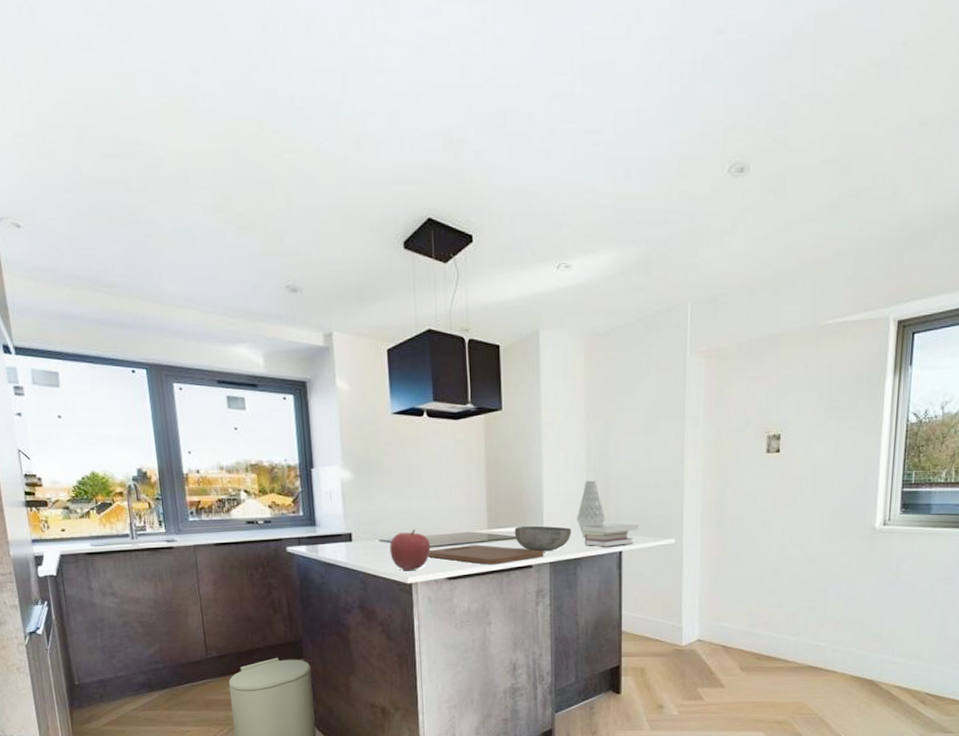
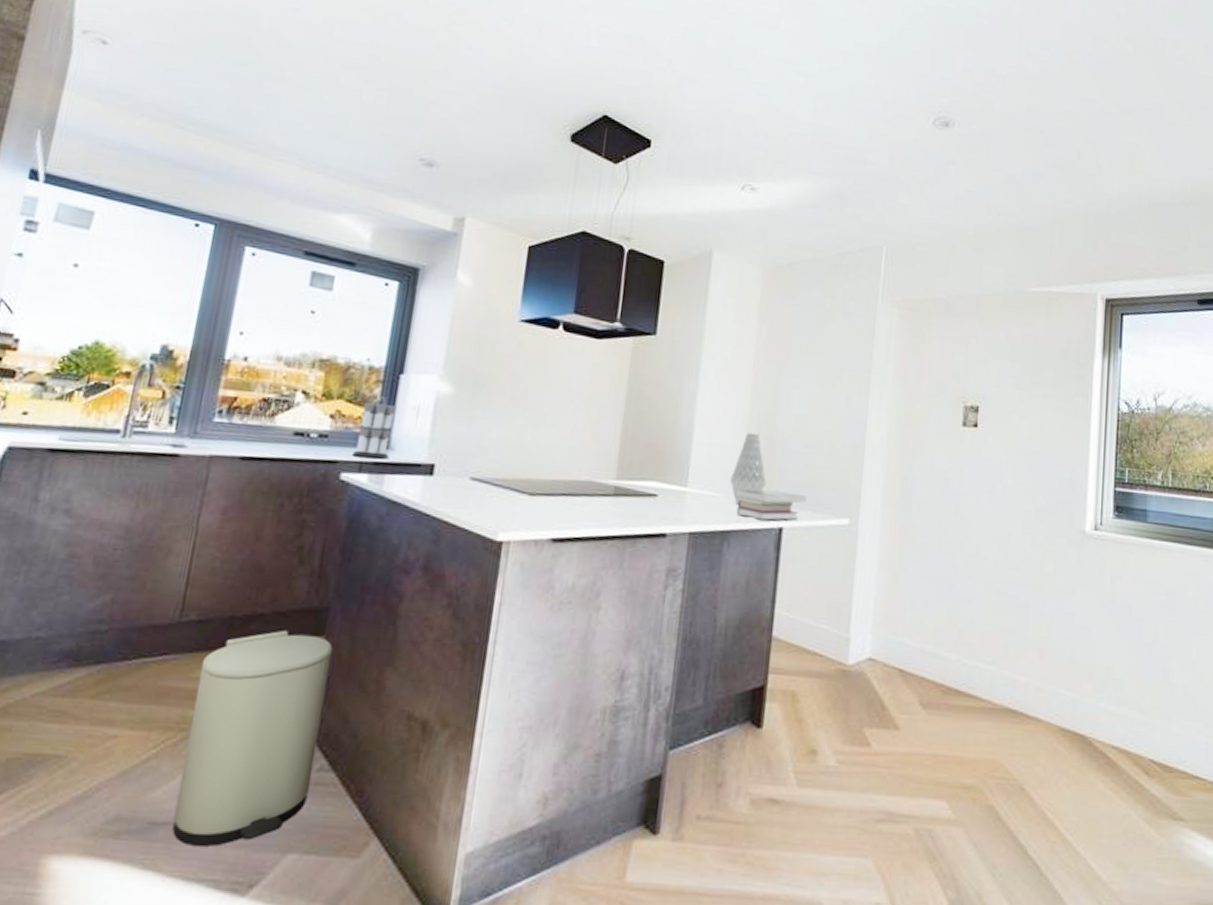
spice rack: none [291,487,317,534] -> present [353,396,396,459]
fruit: present [389,529,431,571] -> none [480,468,538,525]
cutting board: present [428,545,544,565] -> none [531,497,684,529]
bowl: present [514,525,572,552] -> none [649,480,723,518]

